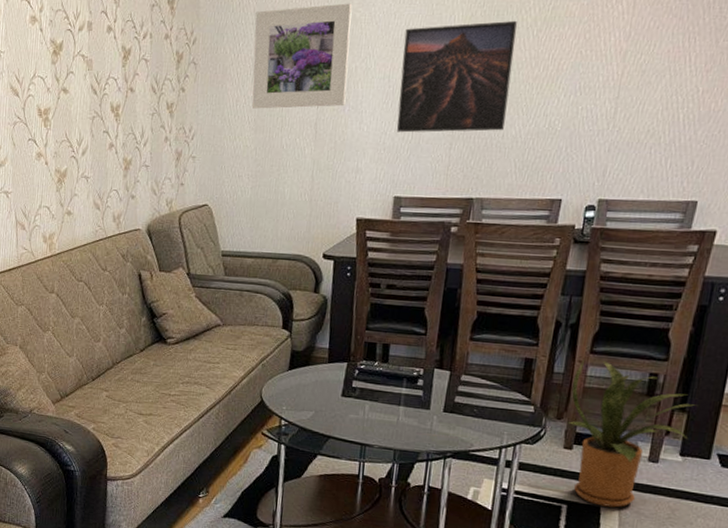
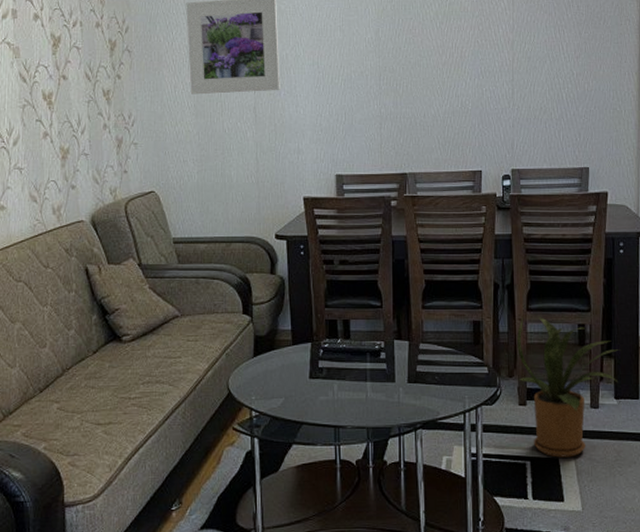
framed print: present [396,21,517,133] -> none [327,14,424,115]

